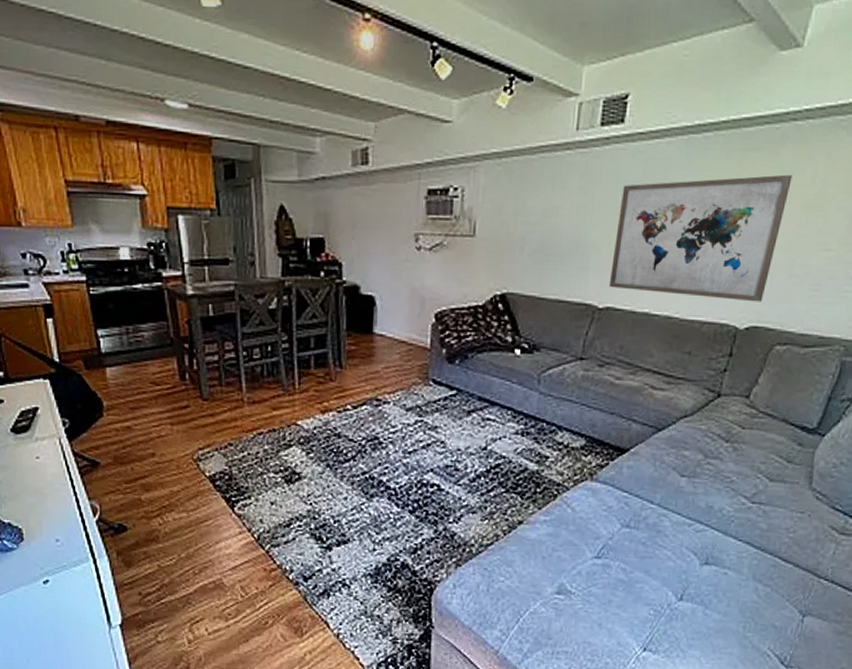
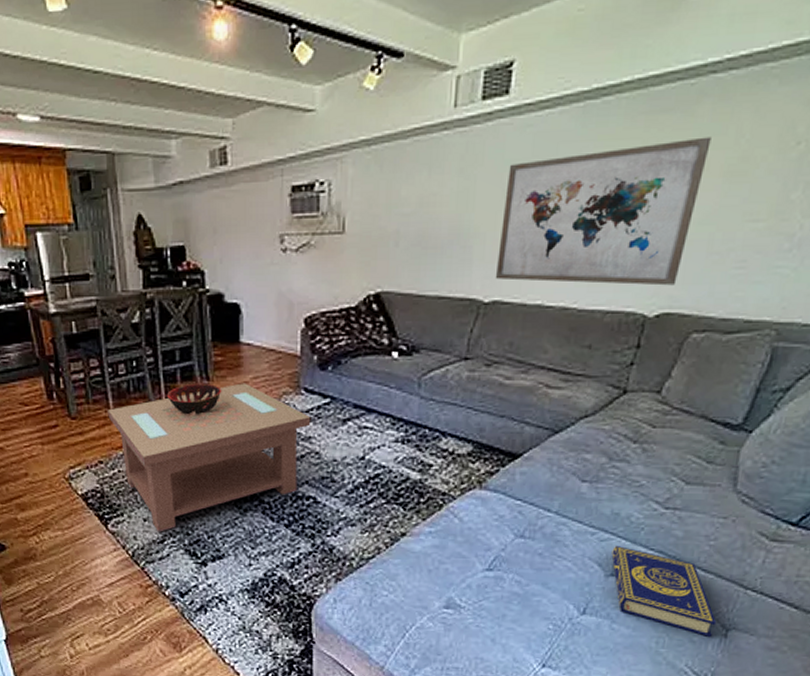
coffee table: none [240,372,438,516] -> present [108,383,311,532]
decorative bowl: none [300,370,354,400] -> present [167,383,222,414]
book: none [706,537,795,622] -> present [611,546,717,637]

